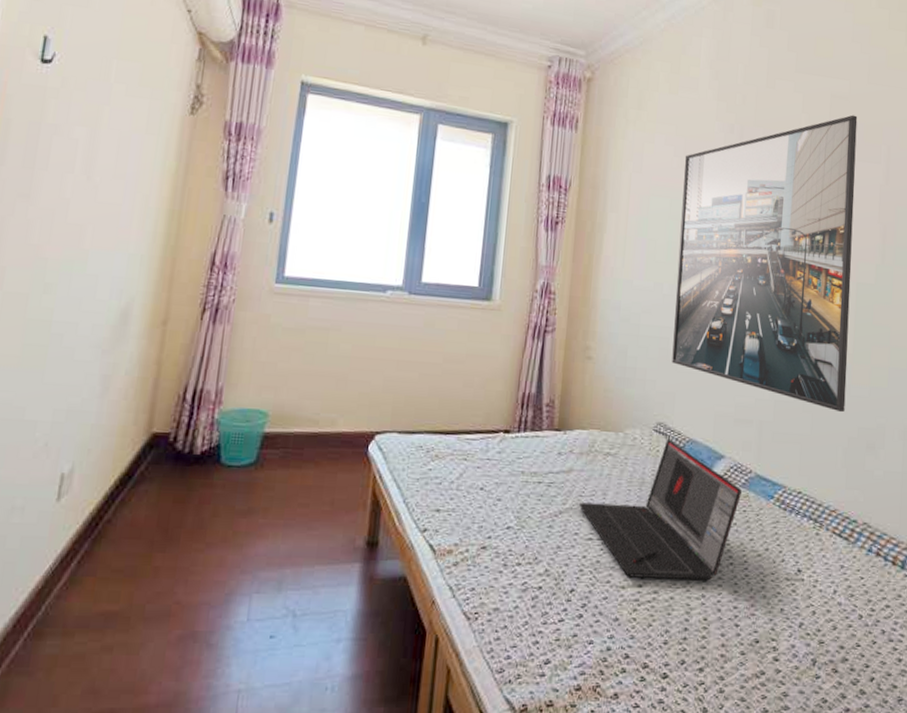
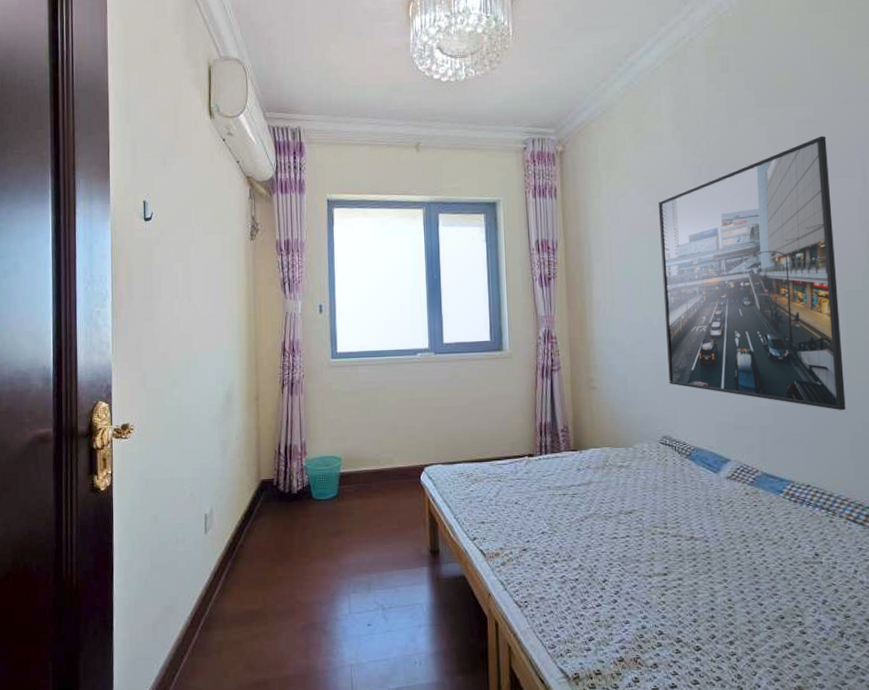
laptop: present [579,438,743,581] -> none [601,449,752,568]

